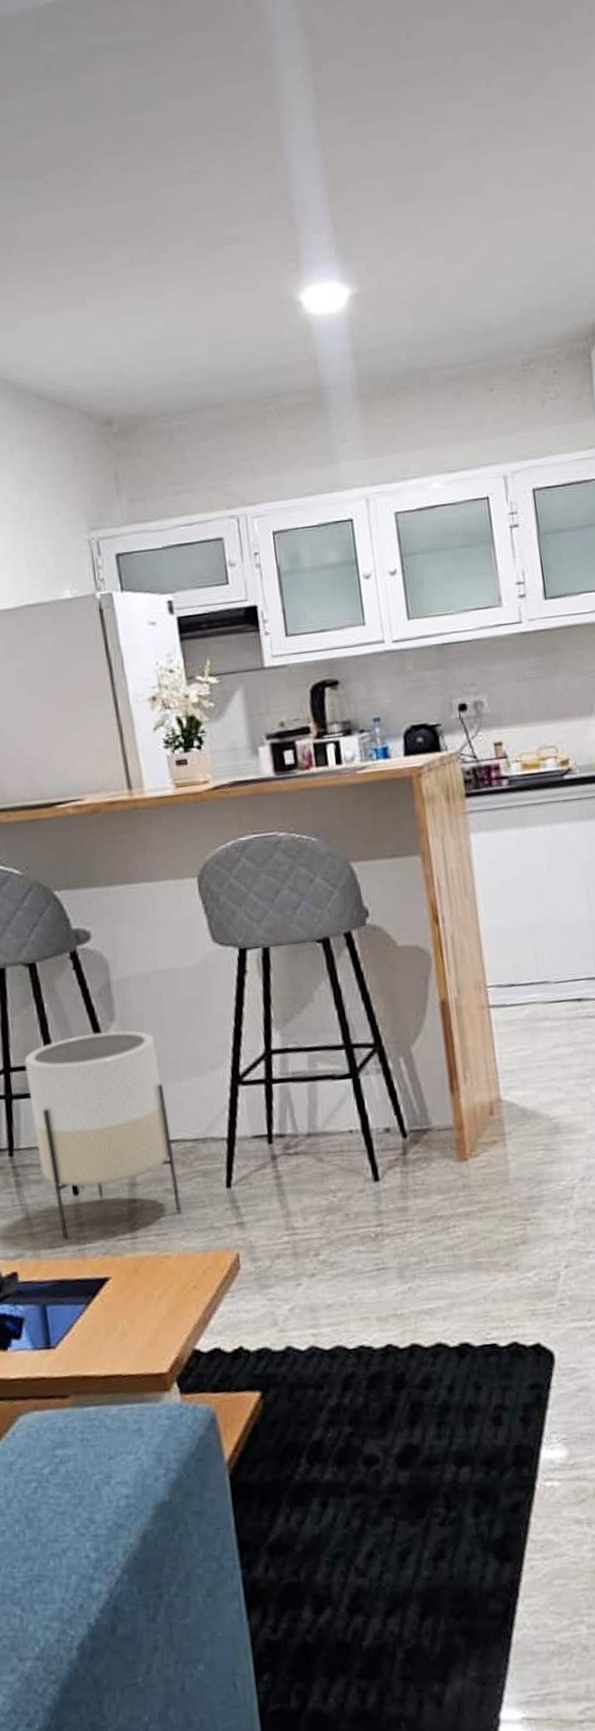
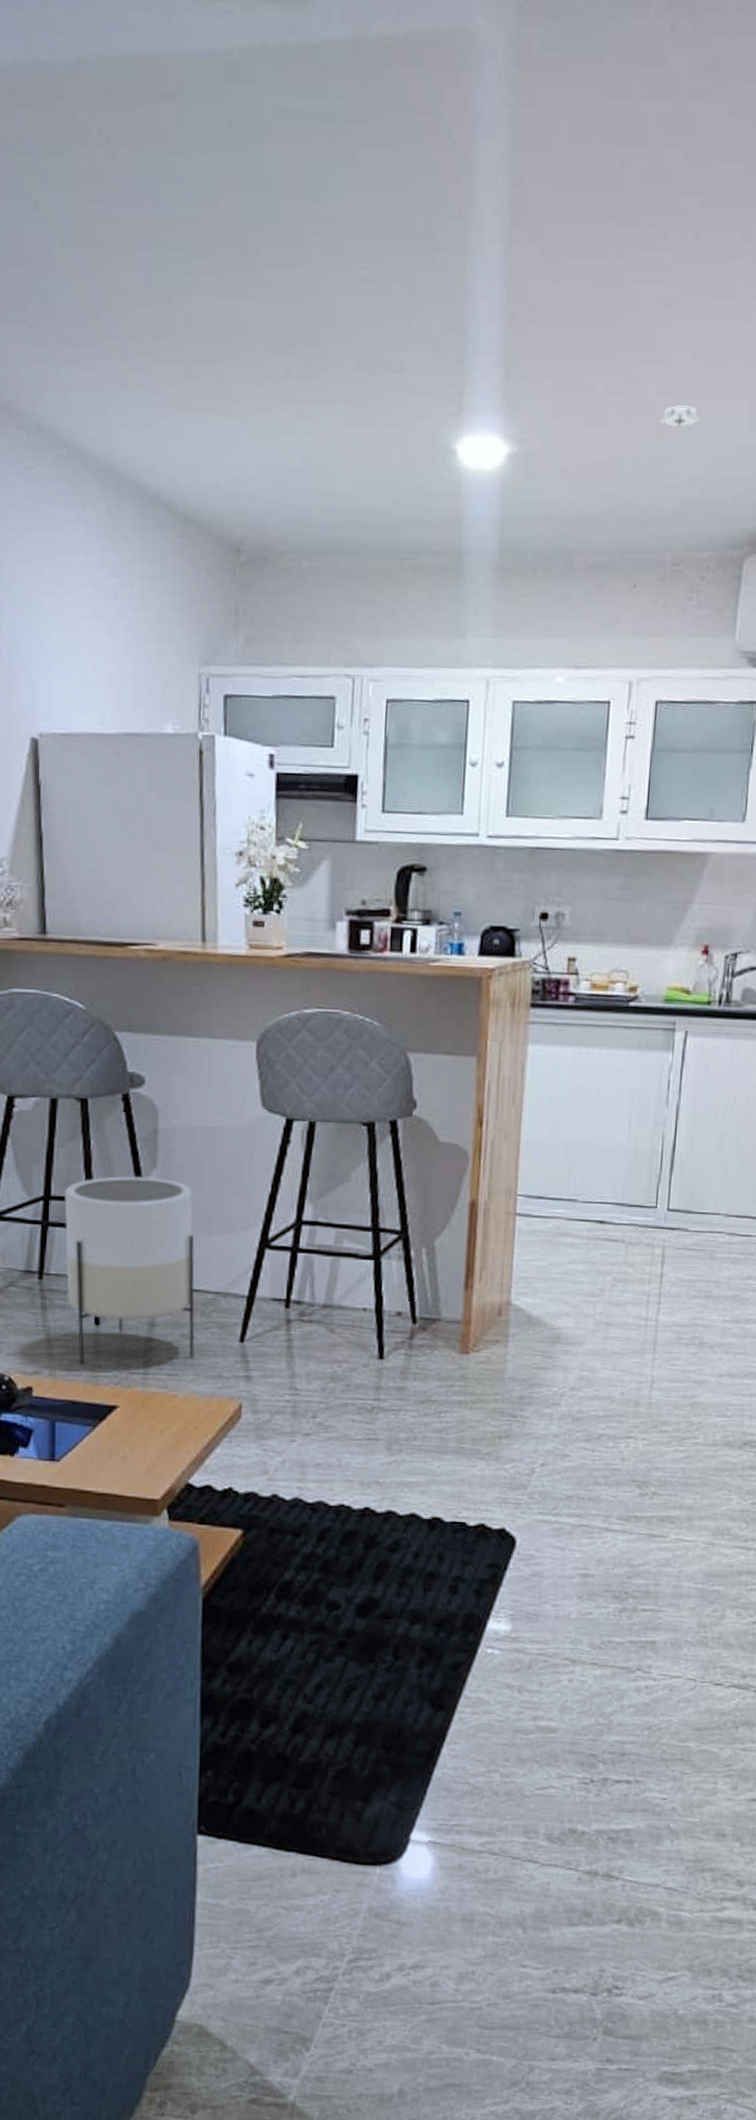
smoke detector: none [486,225,523,248] -> present [658,404,699,427]

